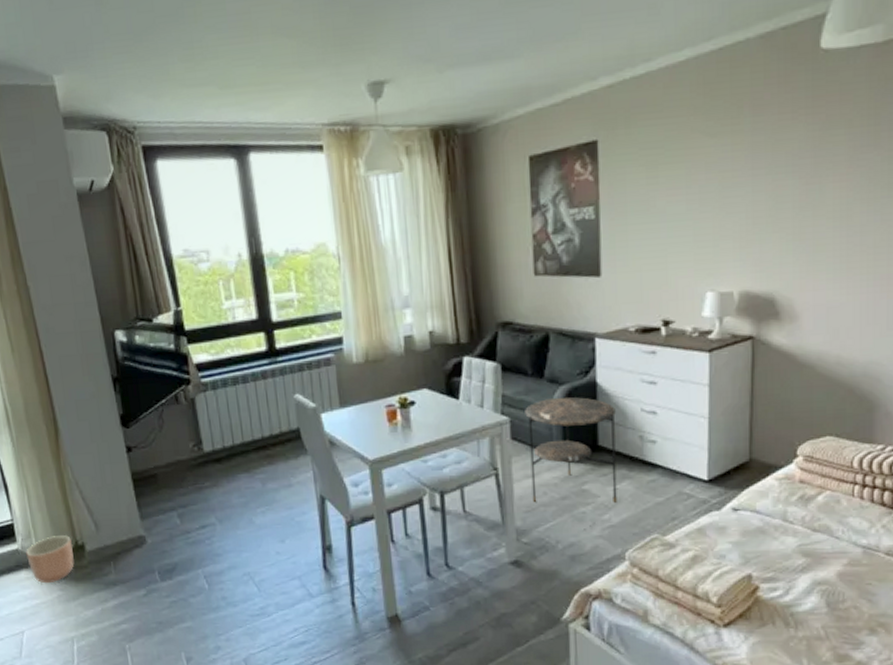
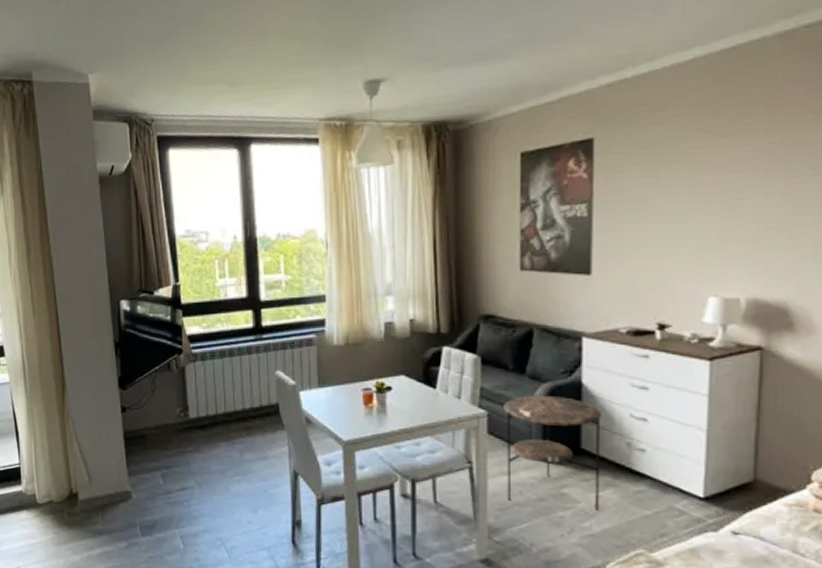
planter: present [26,535,74,584] -> none [28,482,68,526]

